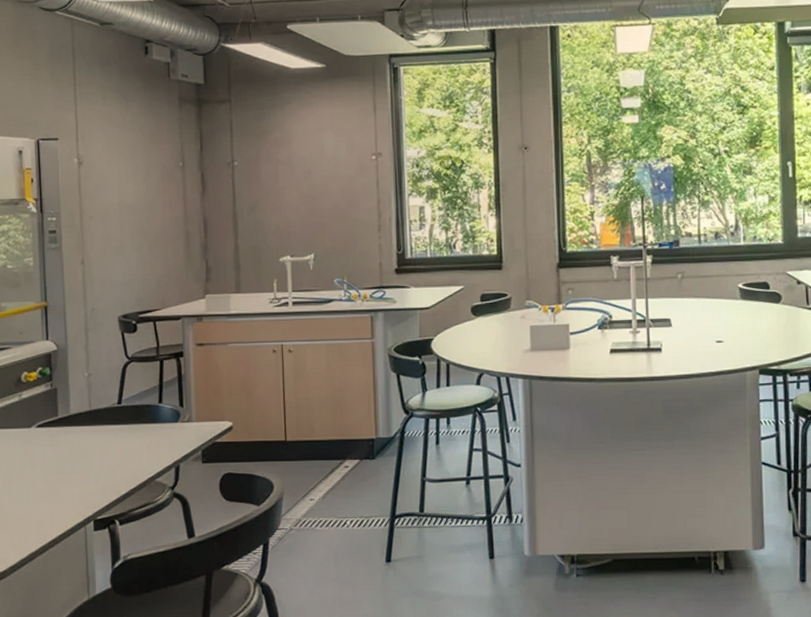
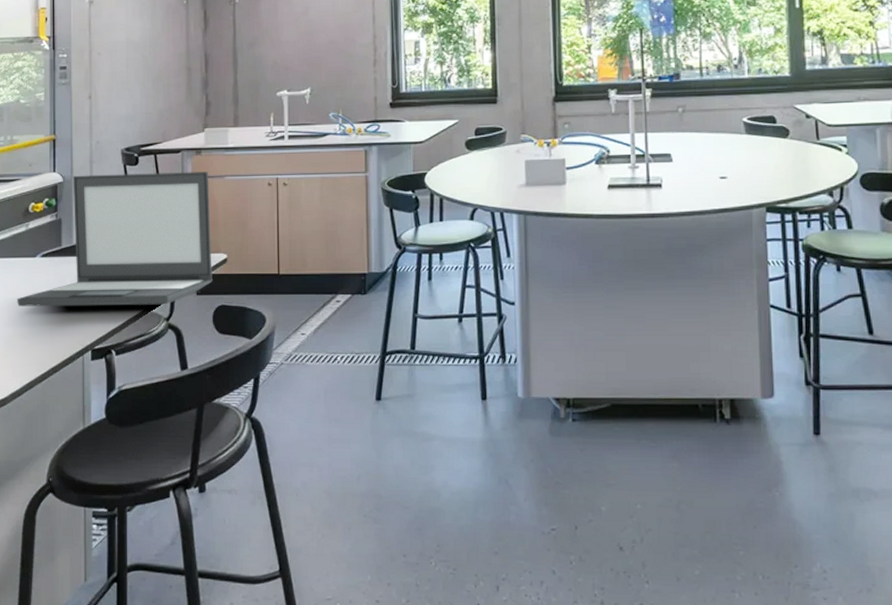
laptop: none [12,339,219,478] -> present [17,172,214,307]

